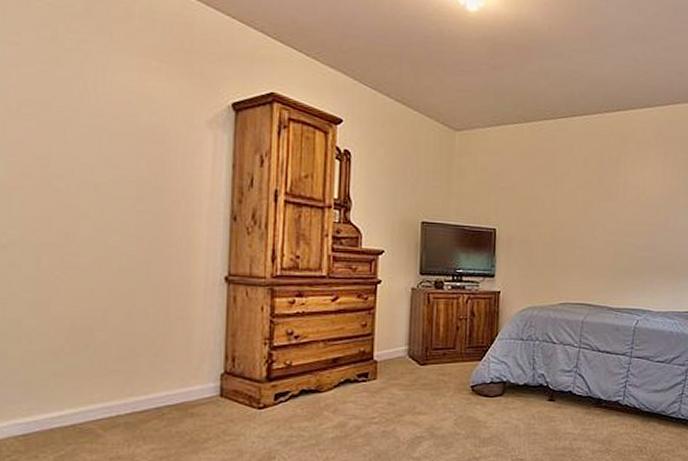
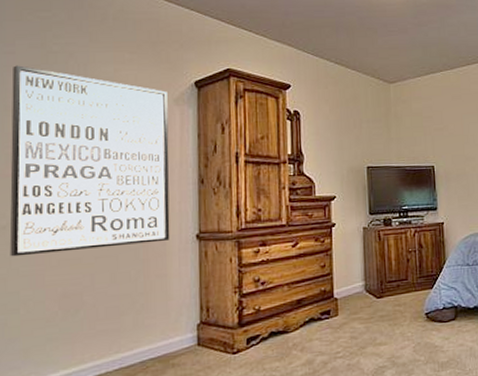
wall art: none [10,59,200,281] -> present [9,65,170,257]

